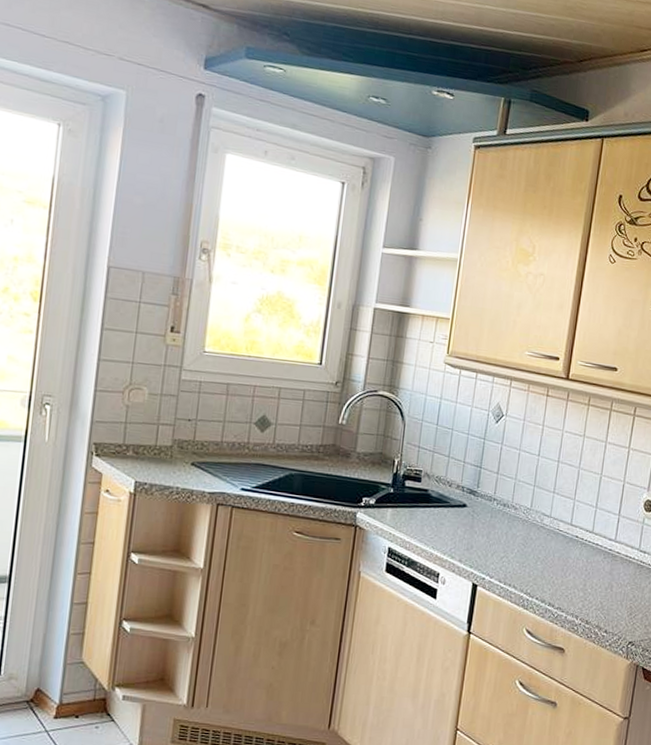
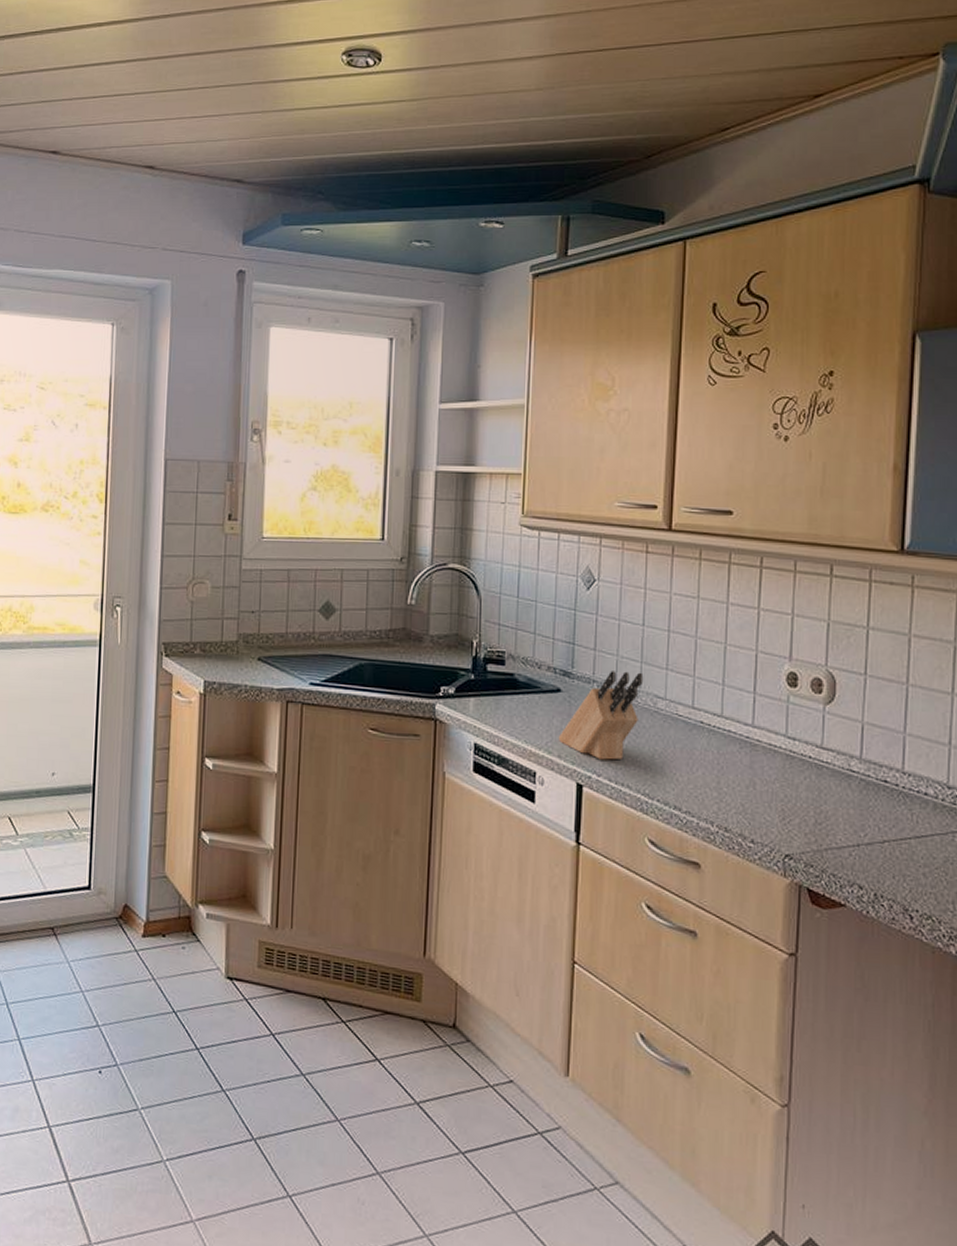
knife block: none [460,491,535,565] -> present [558,671,644,760]

